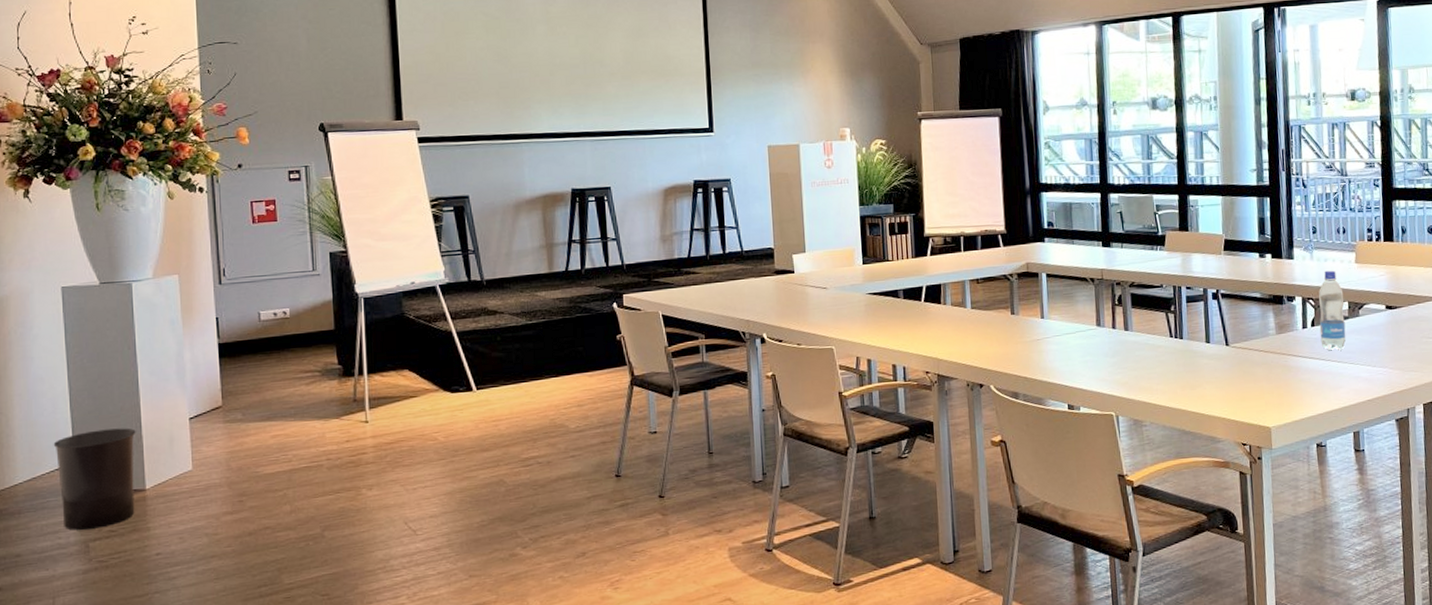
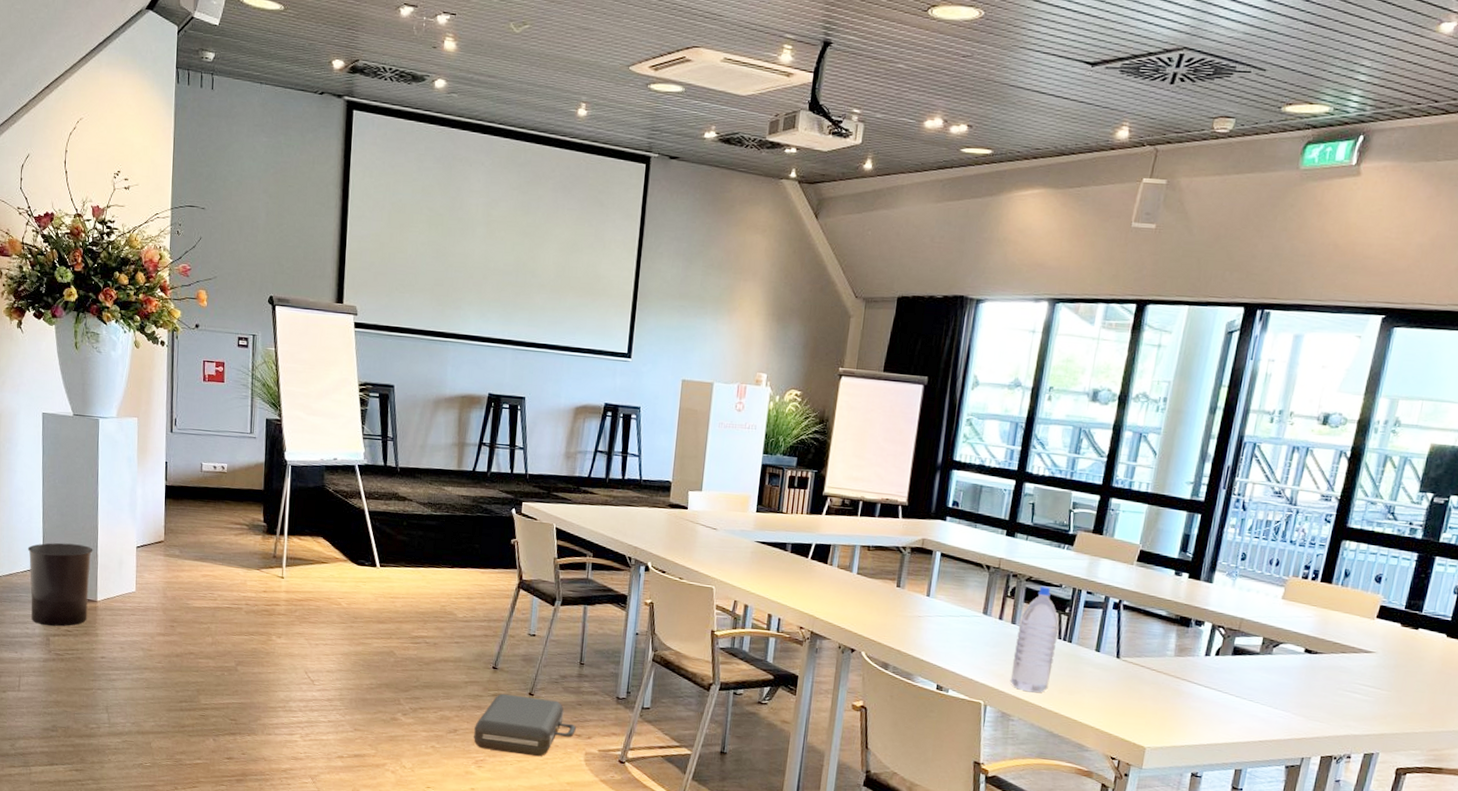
briefcase: none [605,498,716,568] -> present [474,693,577,757]
water bottle: none [1131,288,1171,395] -> present [1010,586,1059,693]
bottle: present [1318,270,1346,351] -> none [1221,601,1261,685]

